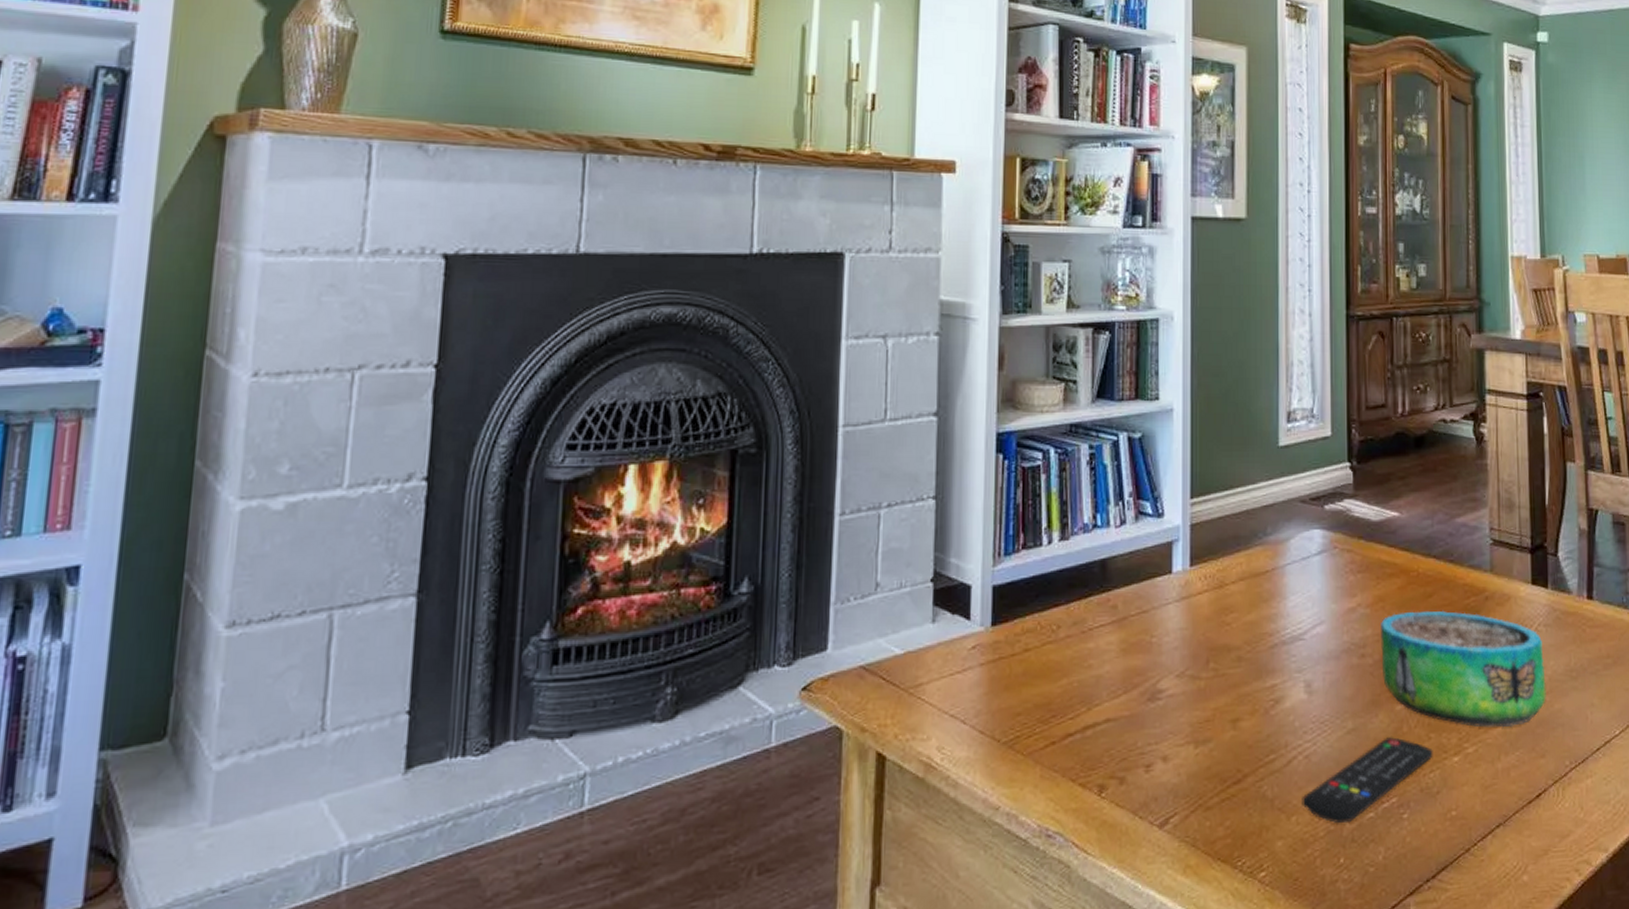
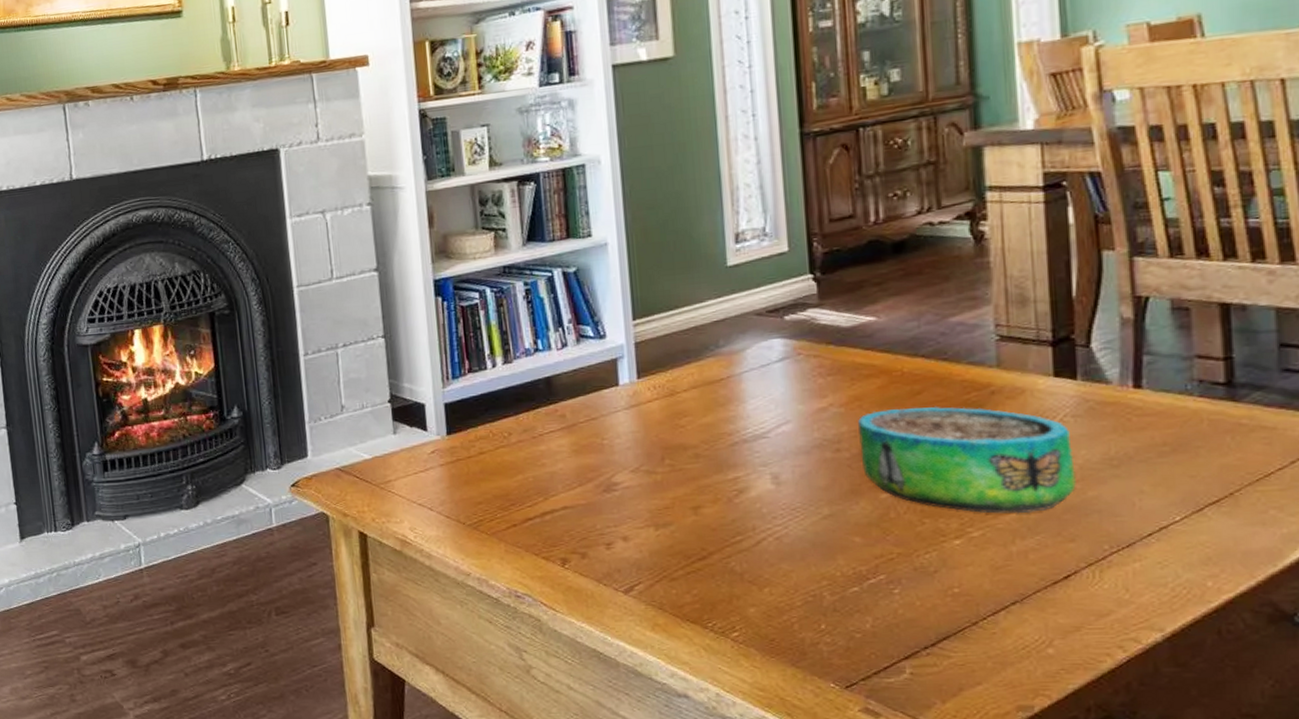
remote control: present [1302,737,1433,824] -> none [774,522,928,596]

